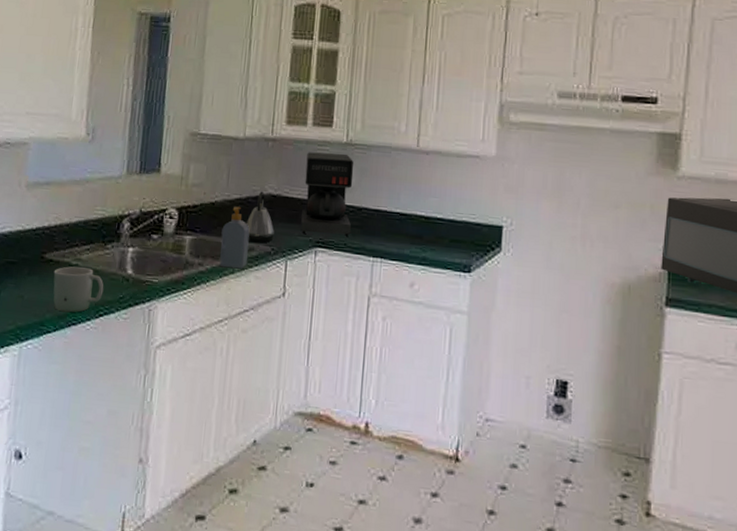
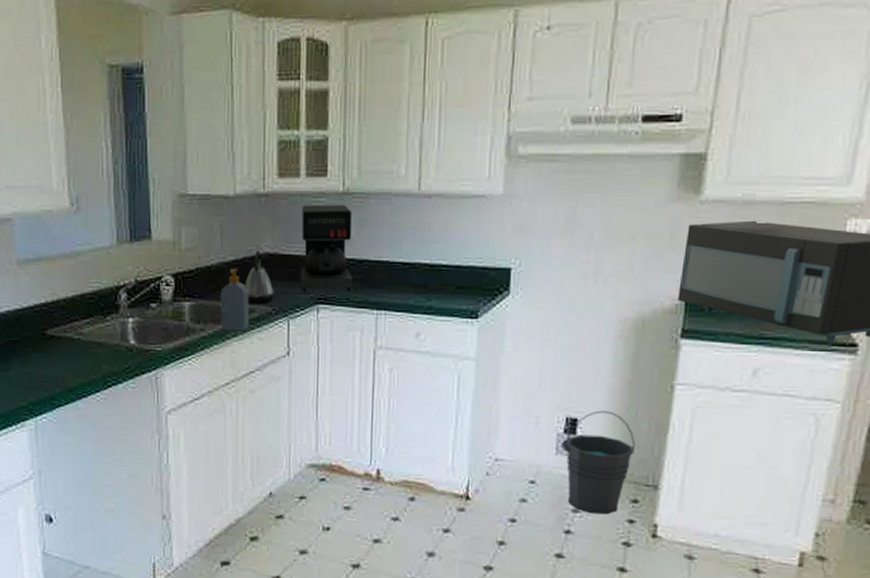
mug: present [53,266,104,313] -> none [57,340,109,386]
bucket: none [555,374,625,488] -> present [565,410,635,515]

